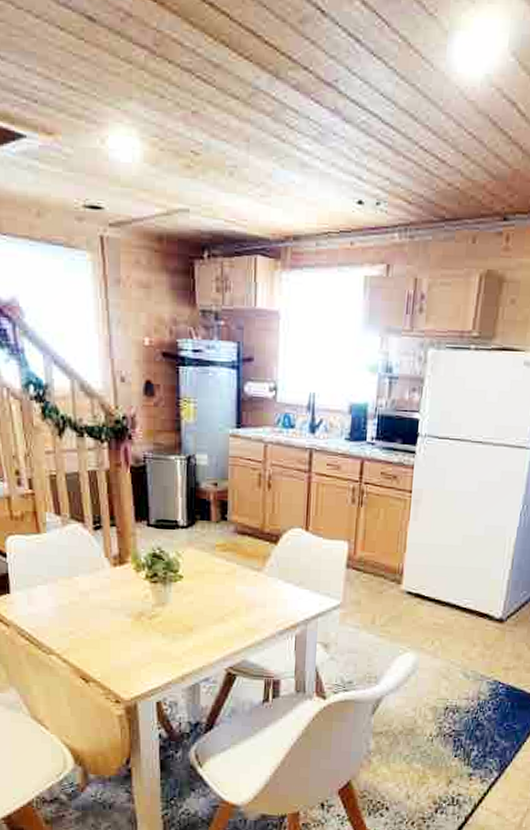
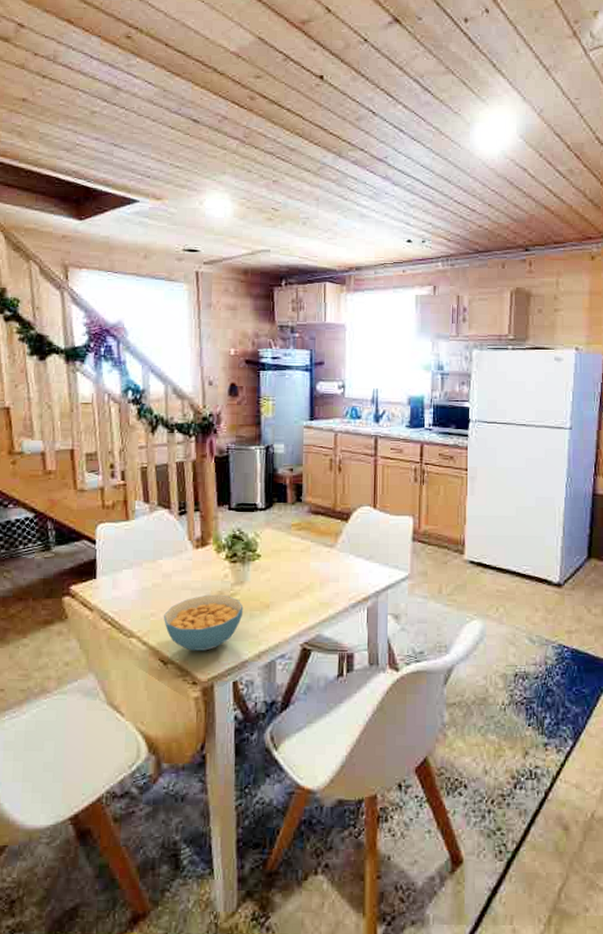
cereal bowl: none [82,614,166,671] -> present [163,594,244,651]

